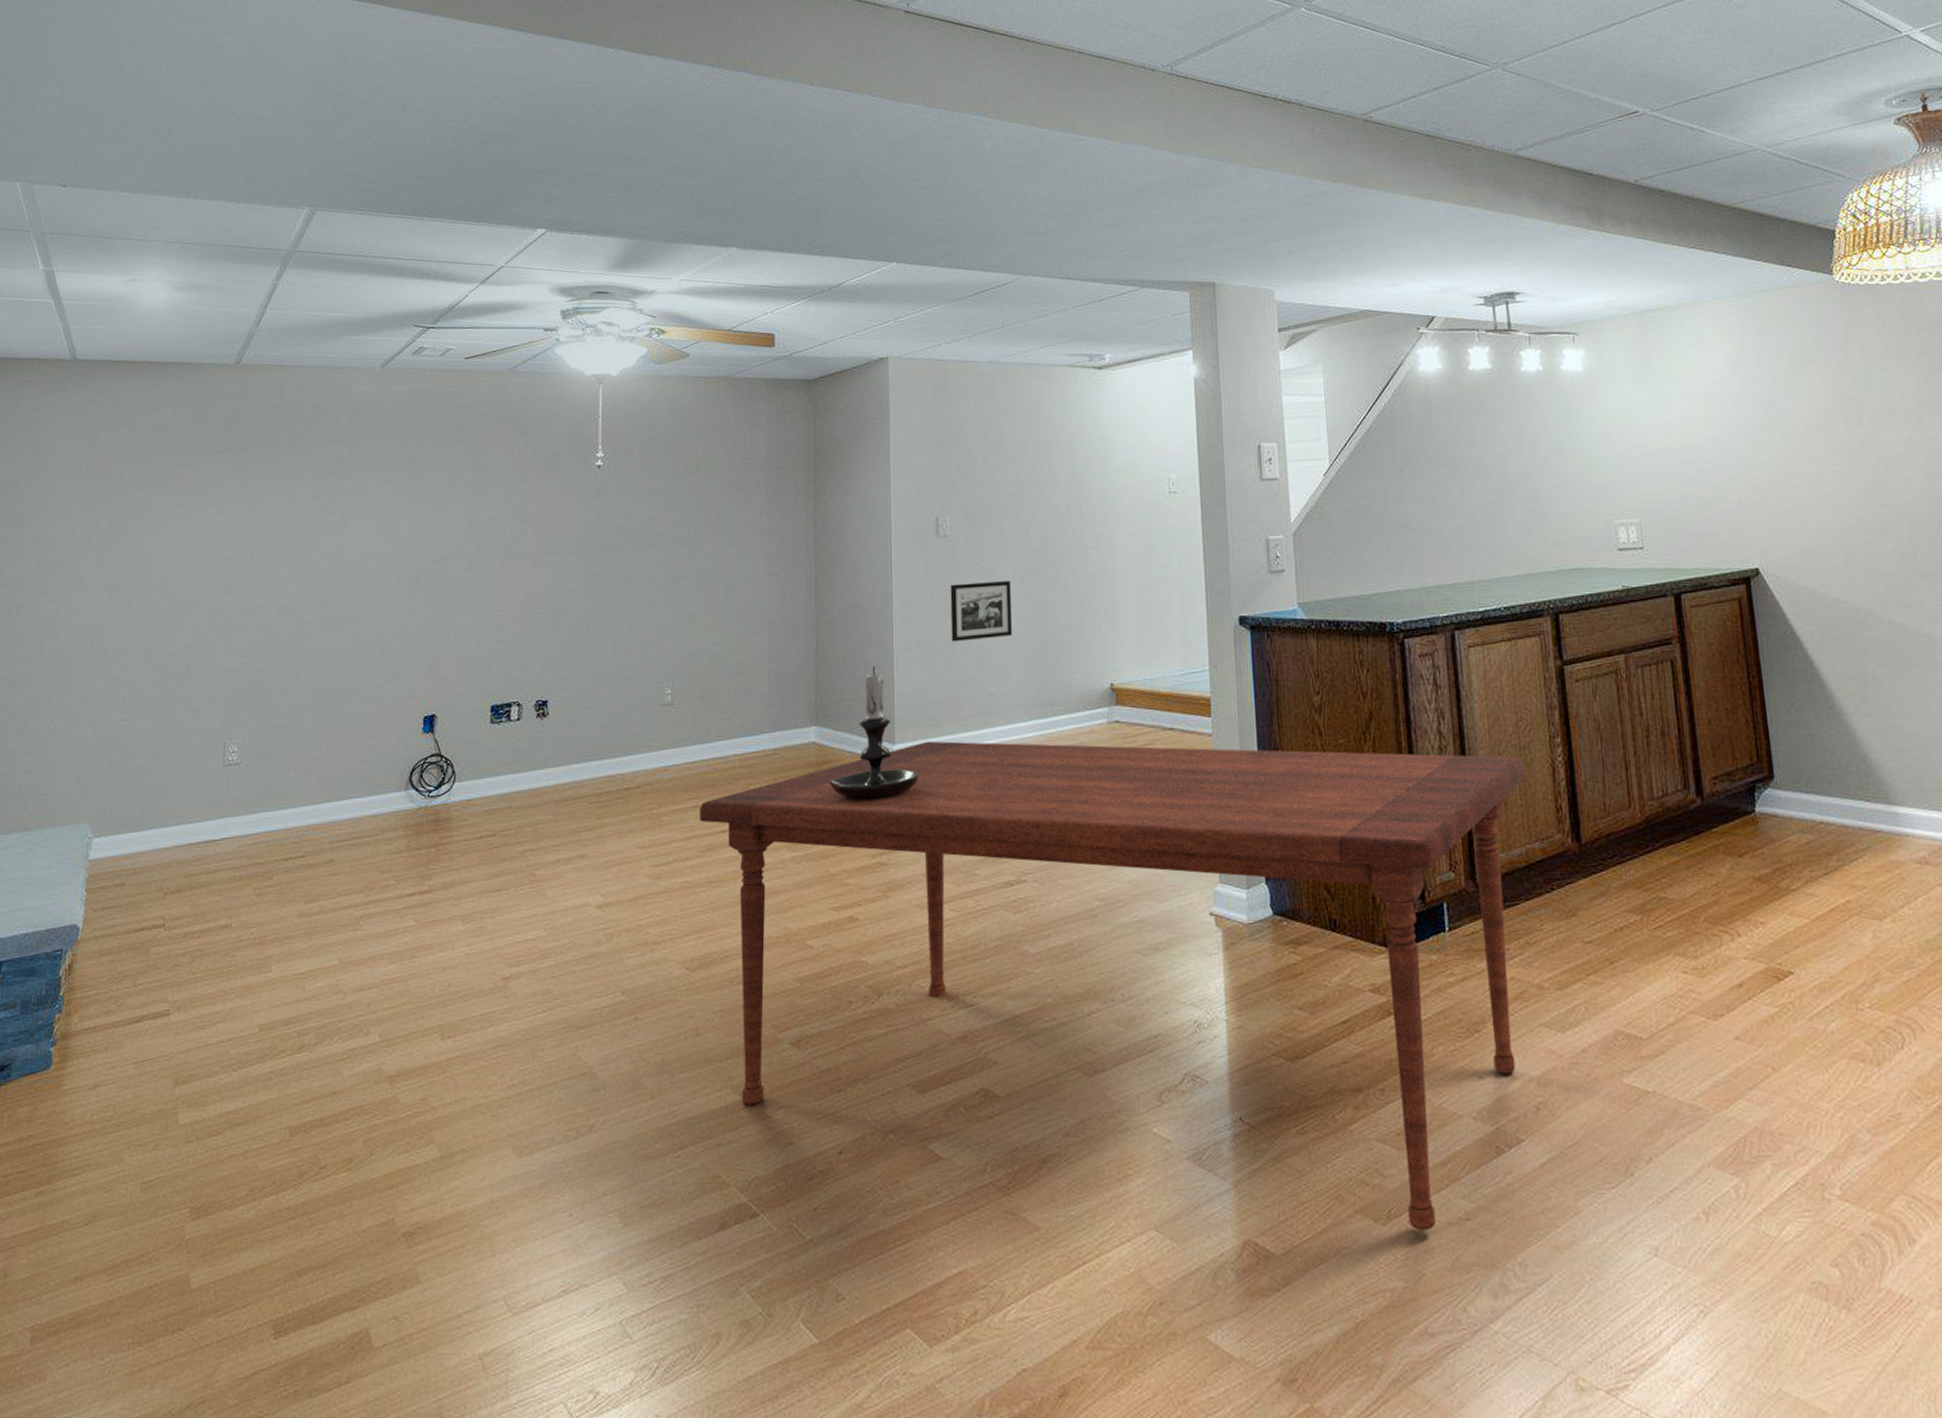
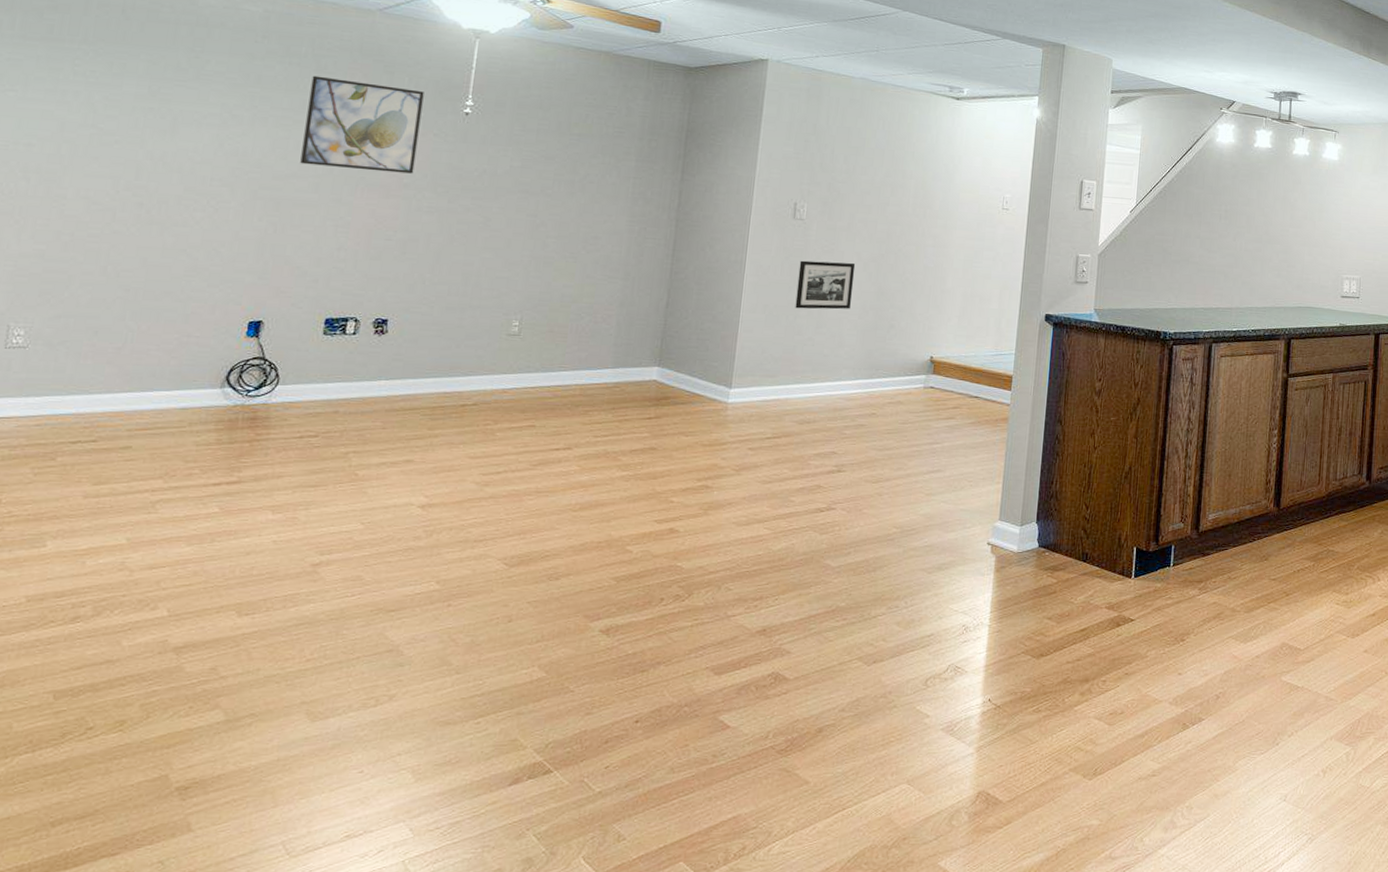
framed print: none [454,448,557,543] -> present [300,75,424,174]
dining table: present [700,740,1526,1231] -> none [534,388,1249,784]
candle holder: present [829,666,919,801] -> none [665,322,751,433]

